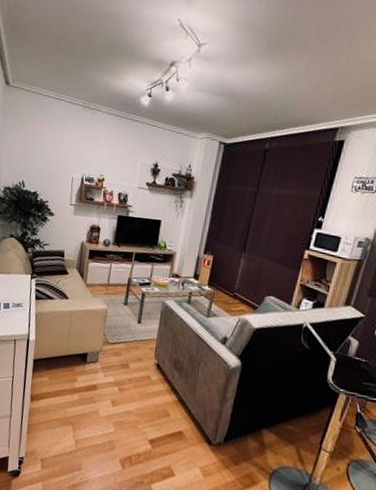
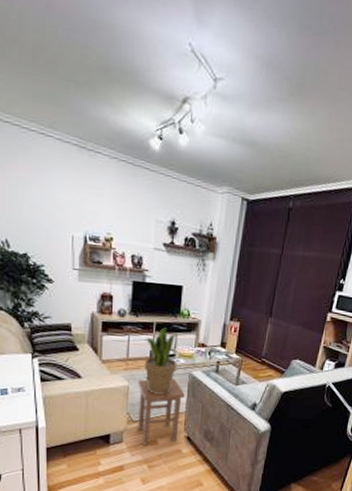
stool: none [112,304,157,368] -> present [137,379,185,446]
potted plant: none [122,257,154,320] -> present [145,327,178,394]

